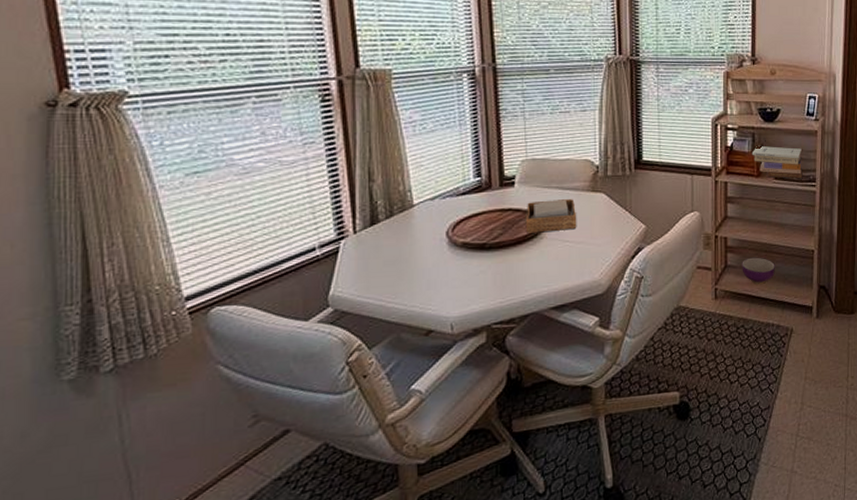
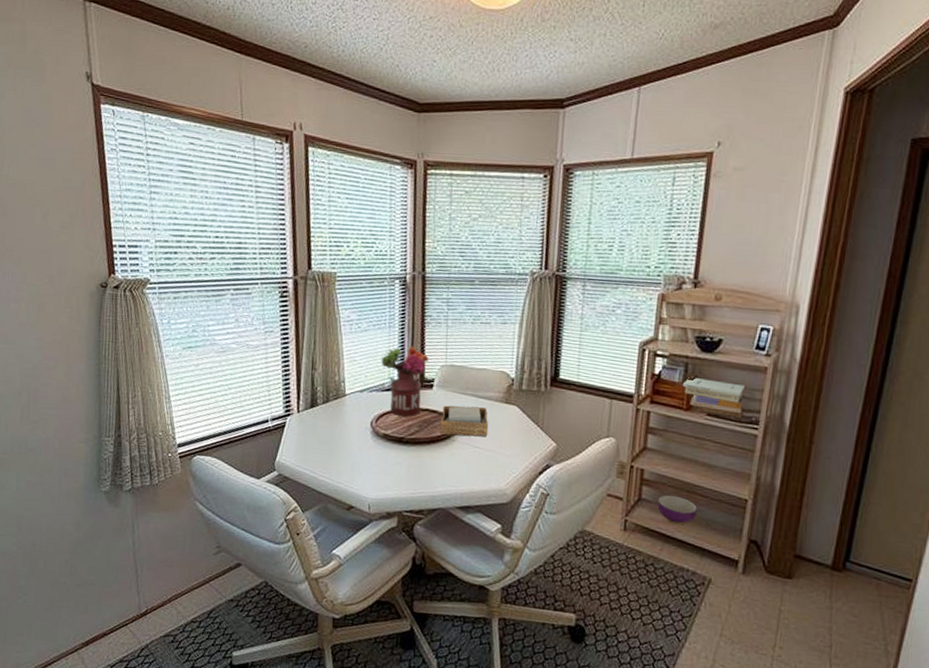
flower arrangement: none [453,143,507,221] -> present [381,346,429,417]

